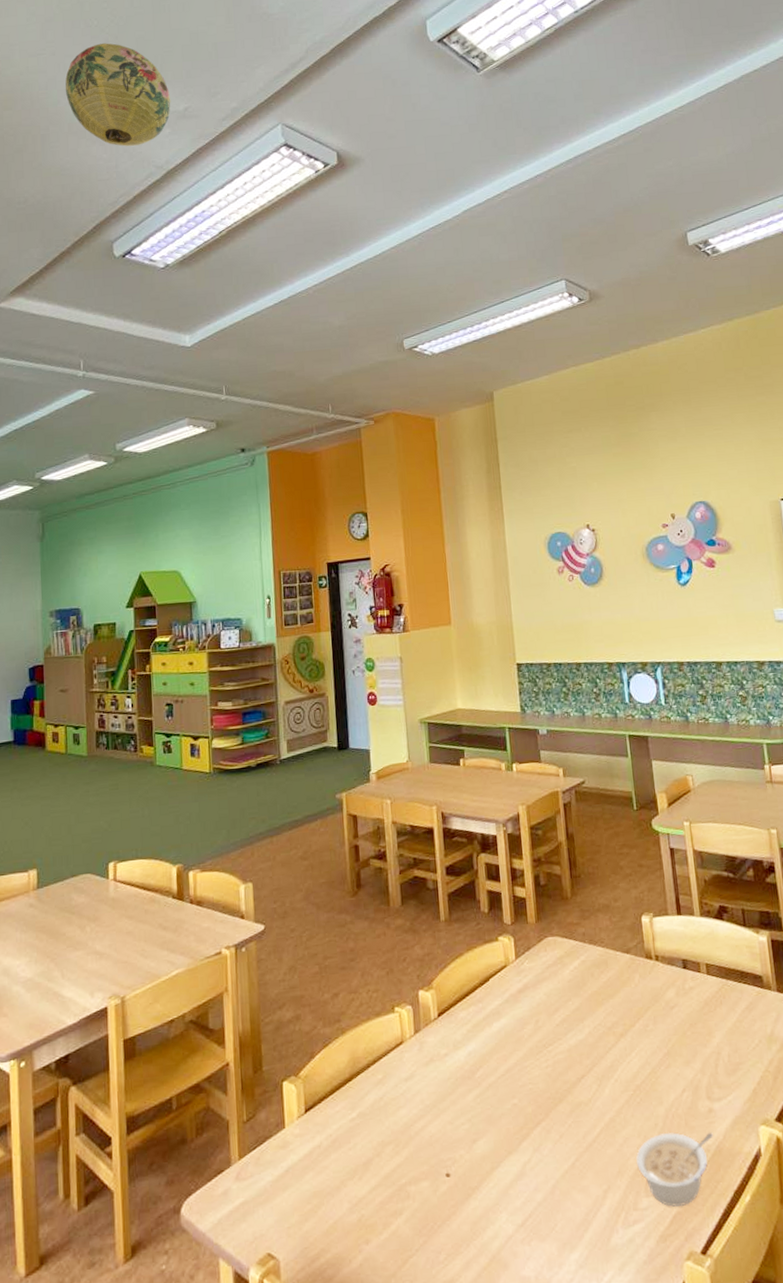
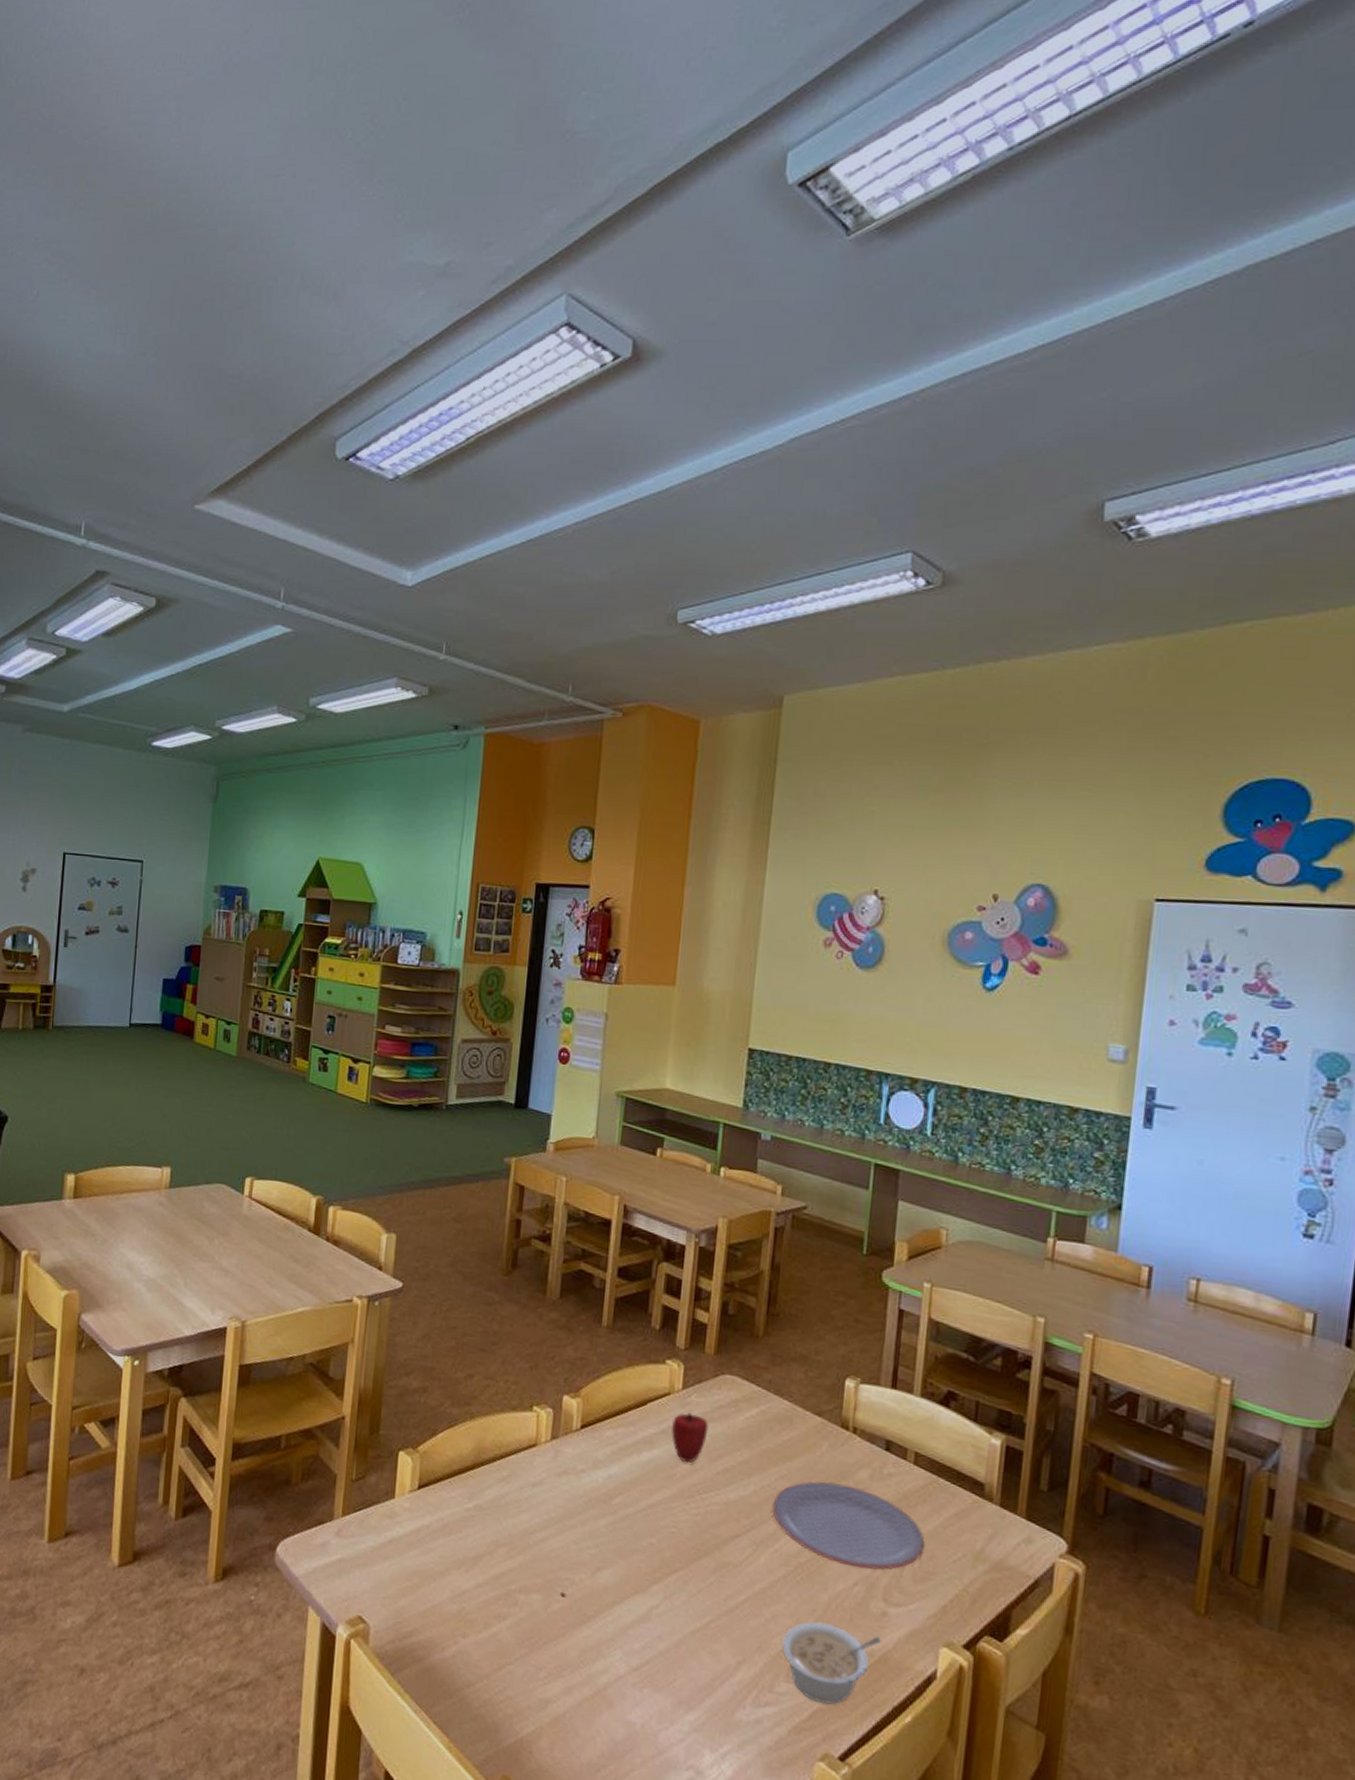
paper lantern: present [65,43,171,147] -> none [303,163,431,312]
apple: none [513,978,543,1024] -> present [671,1412,709,1464]
plate: none [605,1006,730,1077] -> present [772,1480,925,1571]

